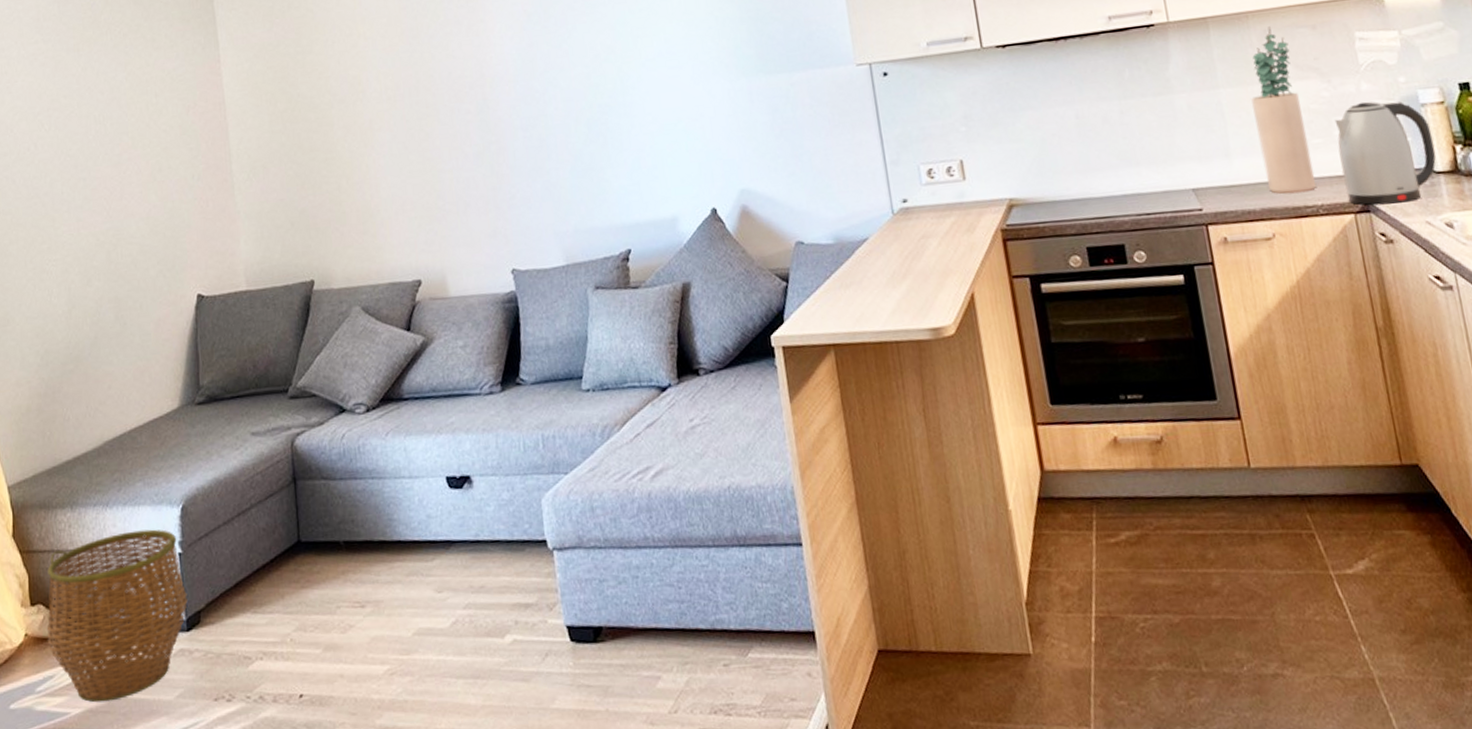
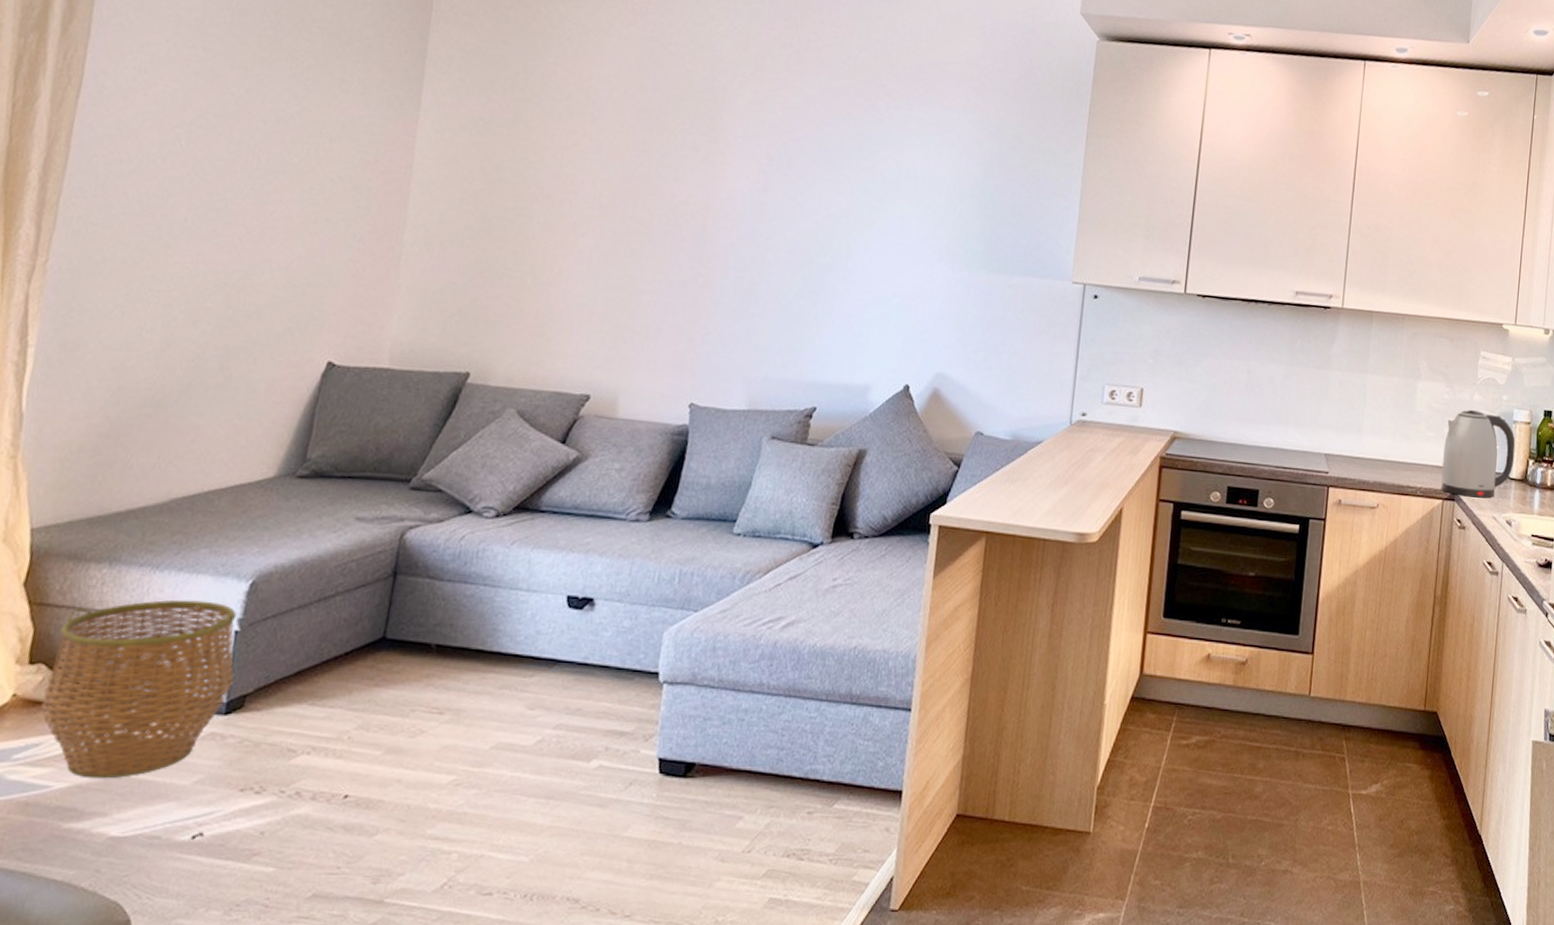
vase: present [1251,26,1317,195] -> none [1384,331,1430,475]

